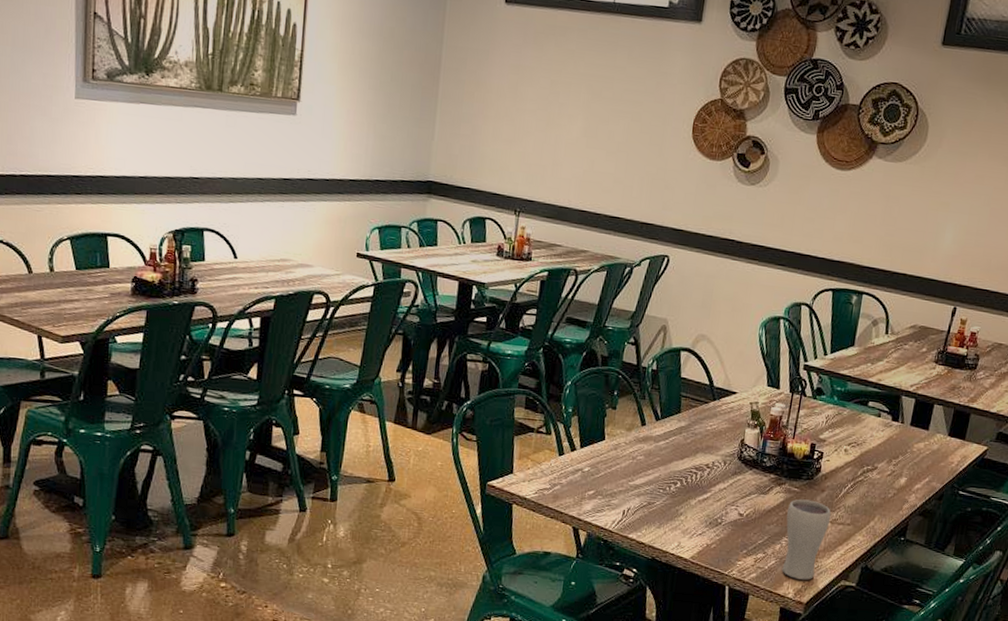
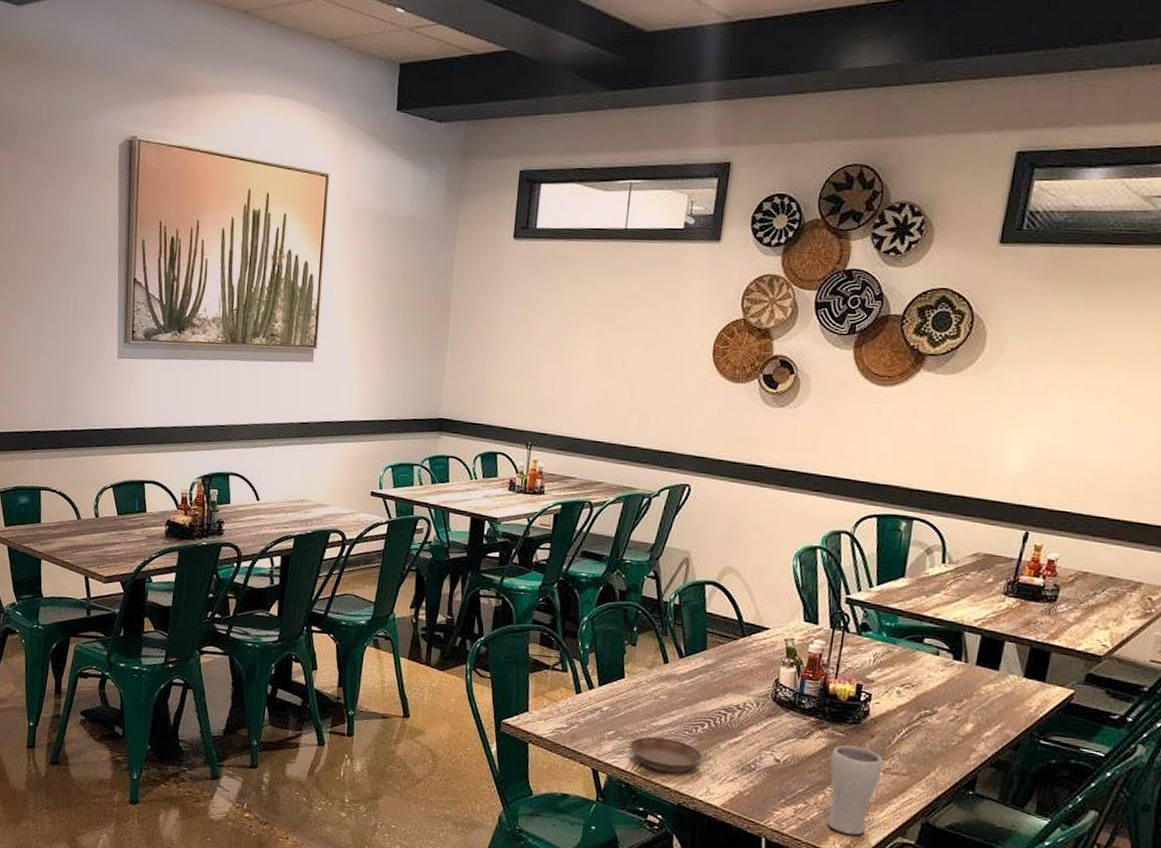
saucer: none [608,495,675,529] -> present [629,736,703,773]

